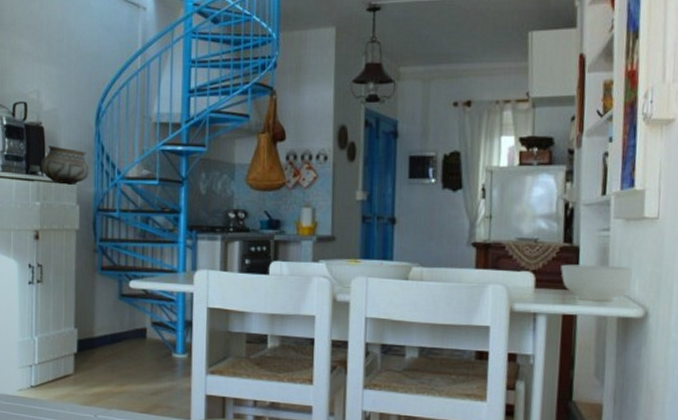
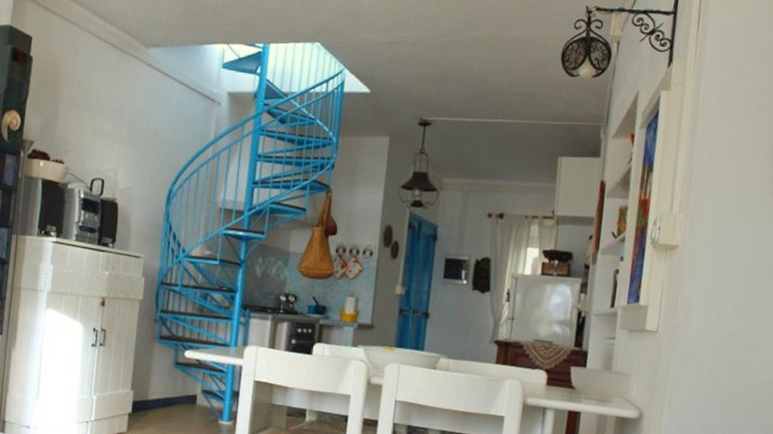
ceramic pot: present [39,145,90,185] -> none [111,220,157,259]

